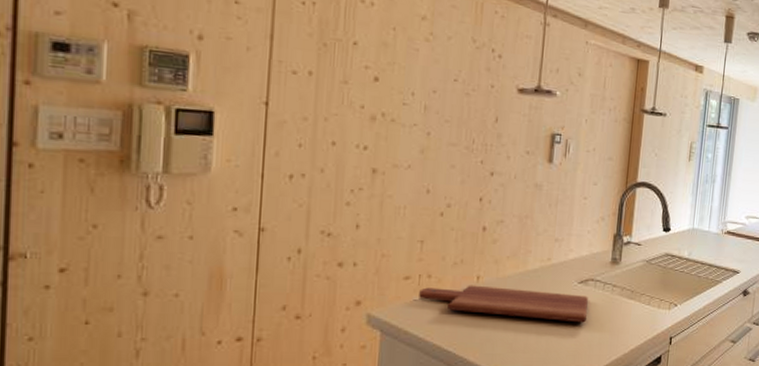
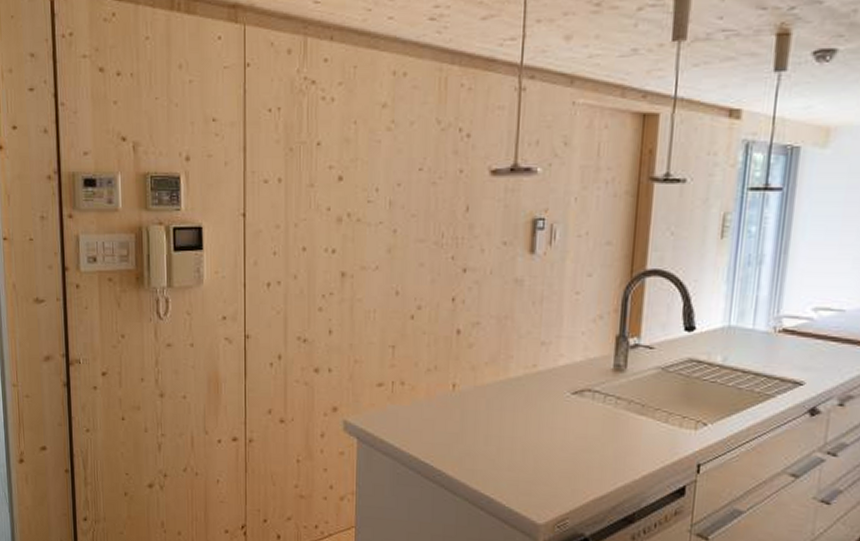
cutting board: present [419,285,588,323] -> none [393,393,585,441]

